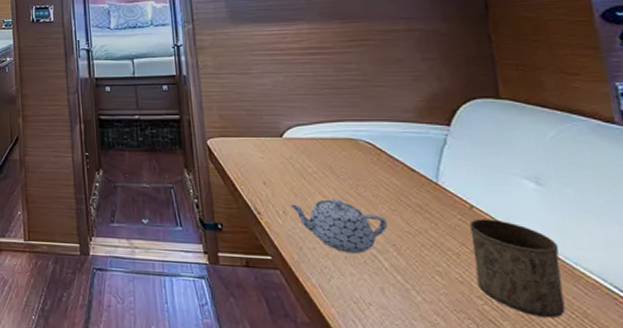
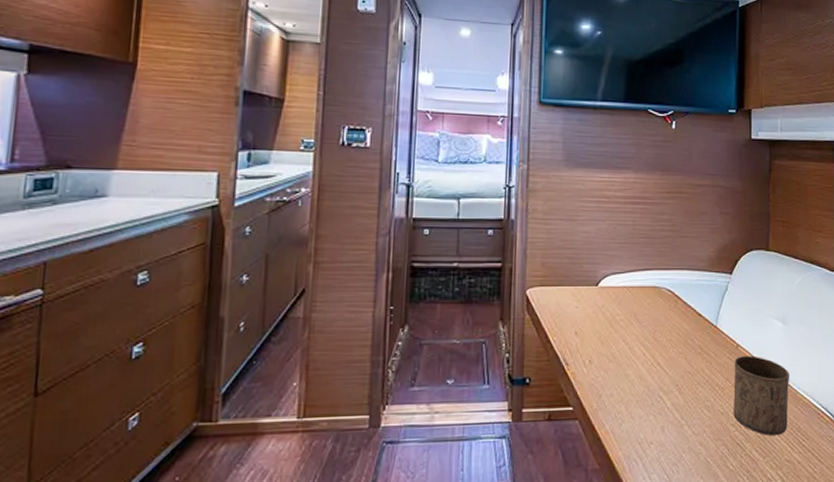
teapot: present [289,198,387,253] -> none [595,344,674,396]

